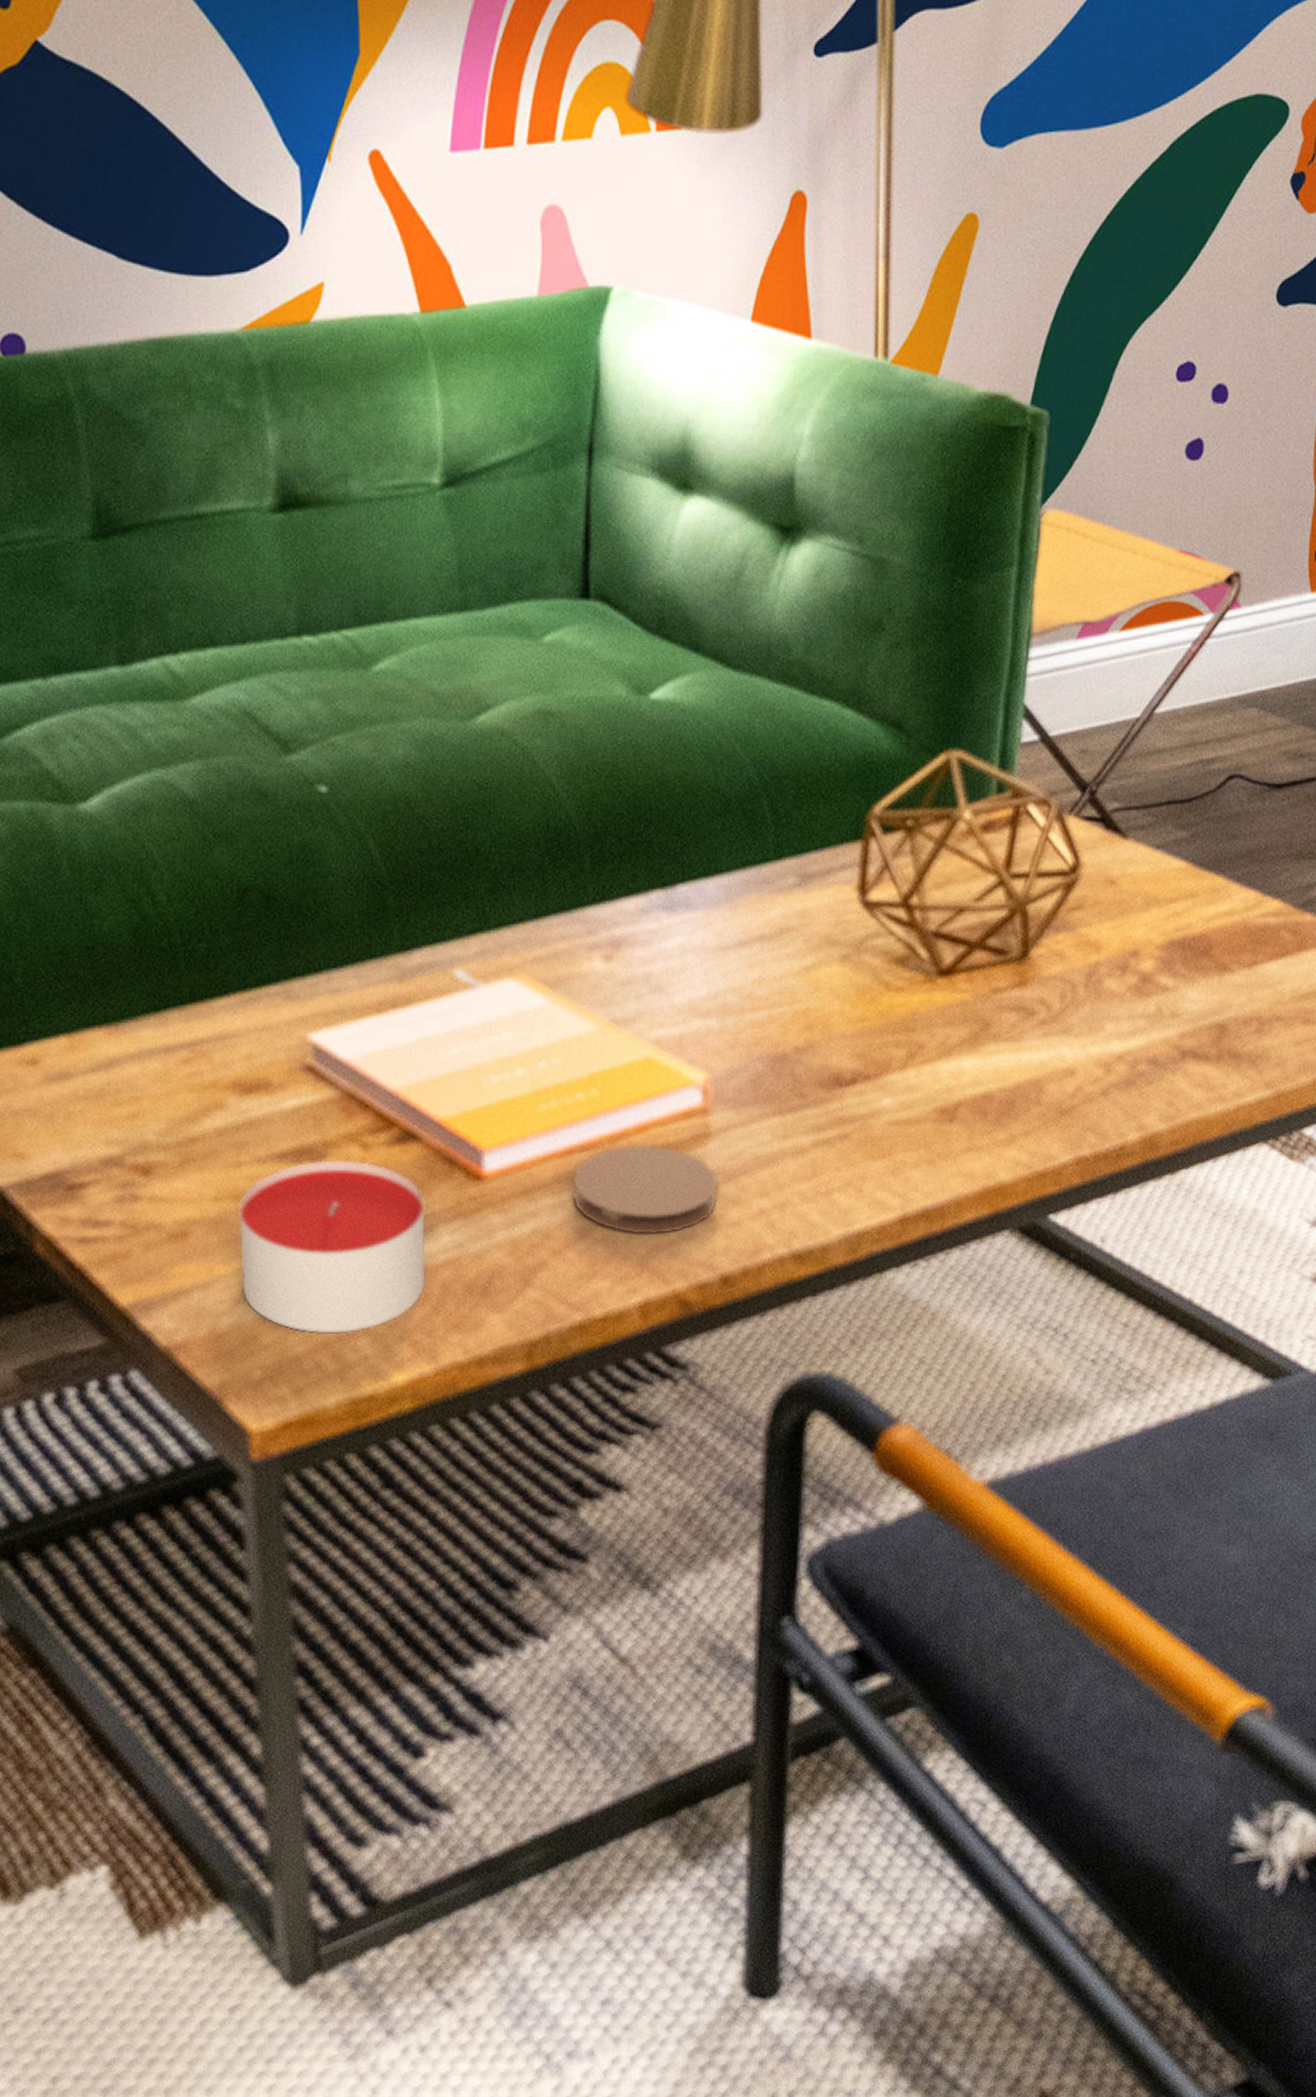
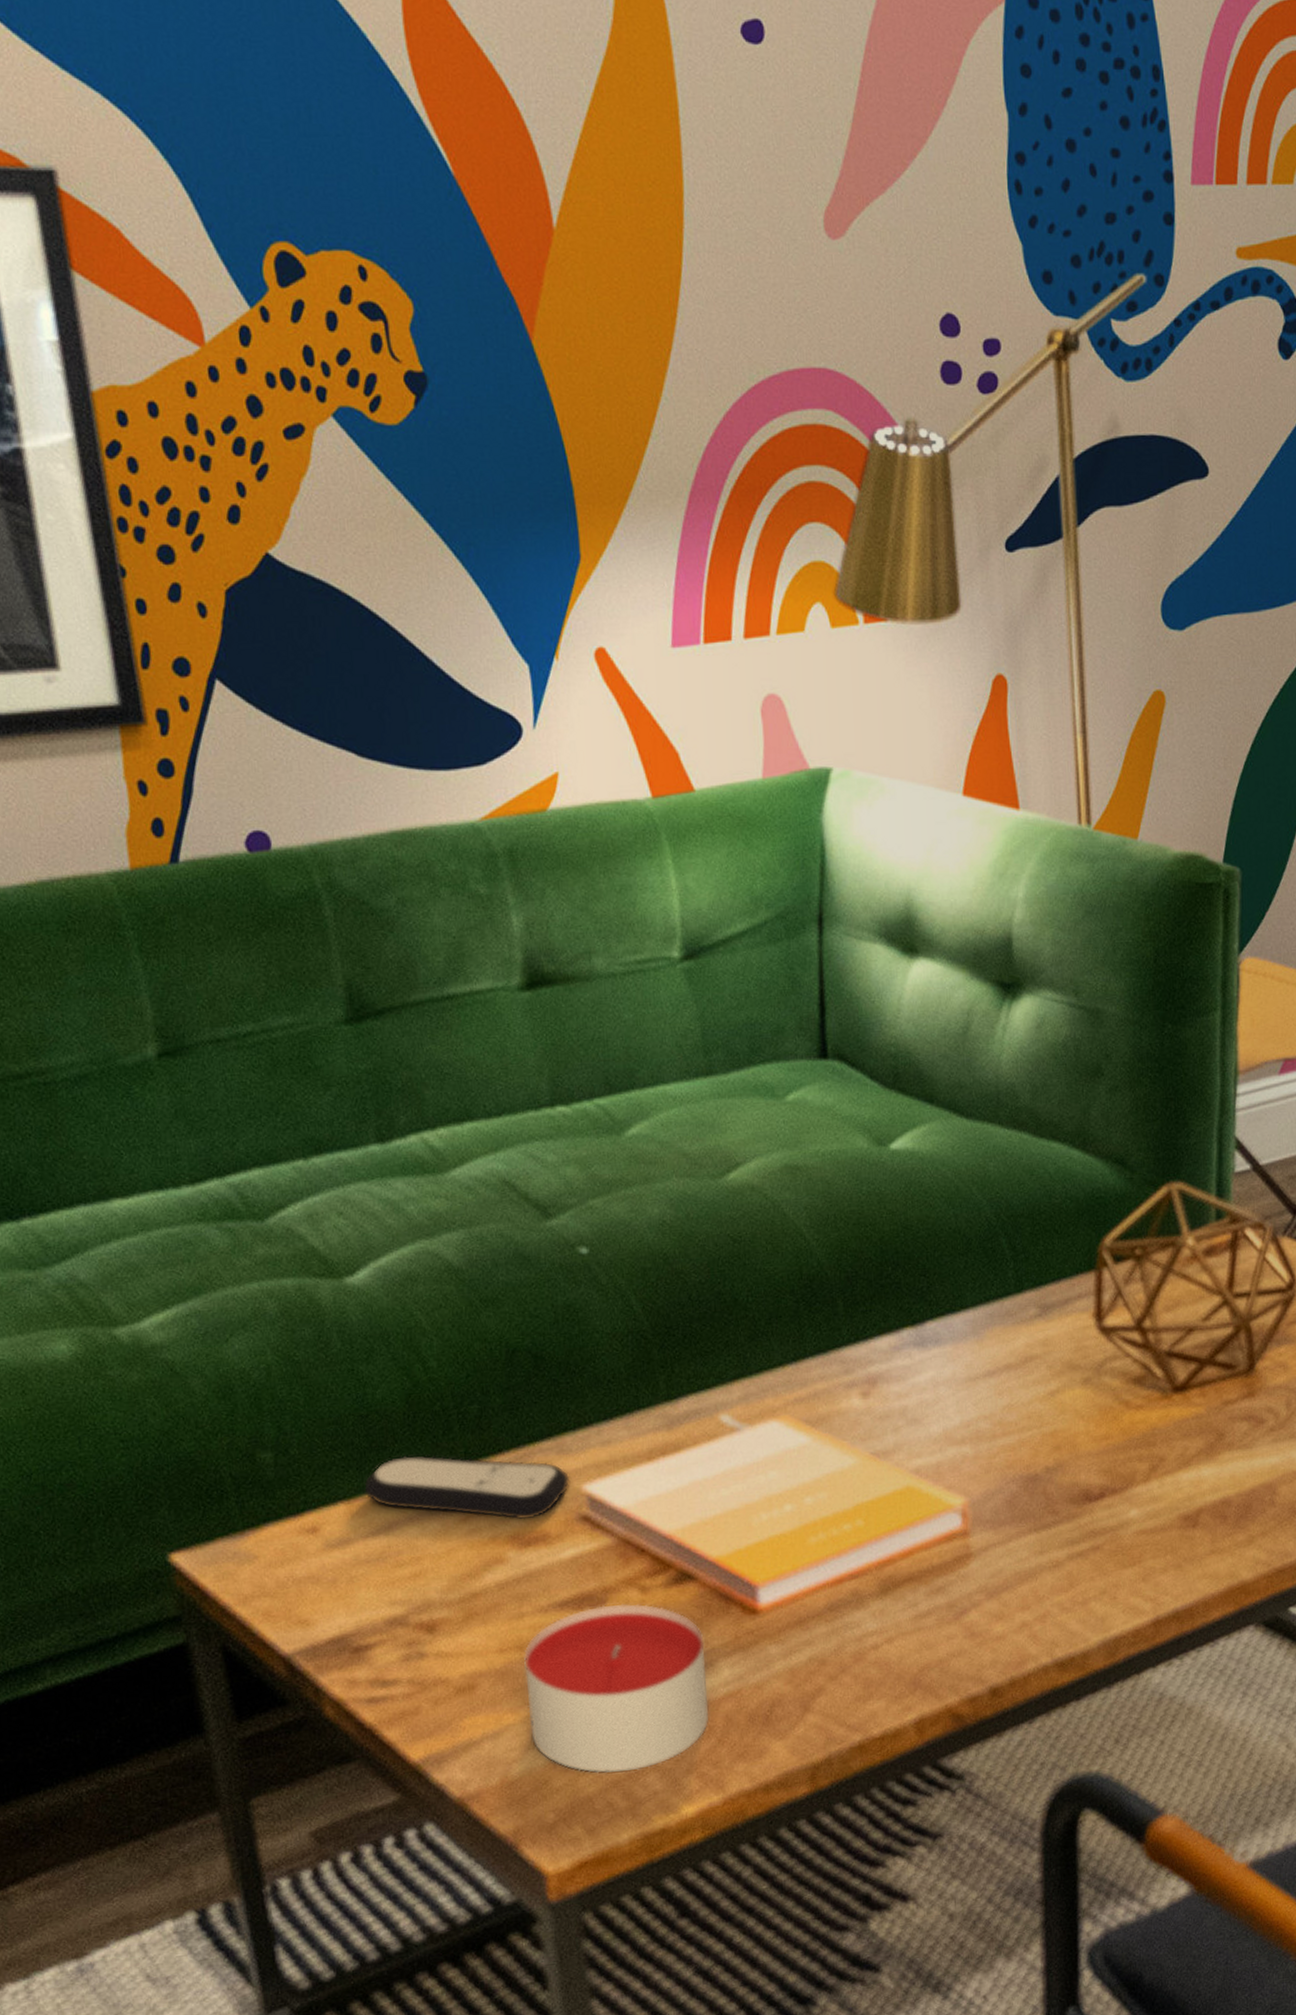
remote control: none [86,991,296,1066] -> present [364,1455,571,1520]
coaster: present [572,1144,718,1235] -> none [844,1568,983,1654]

